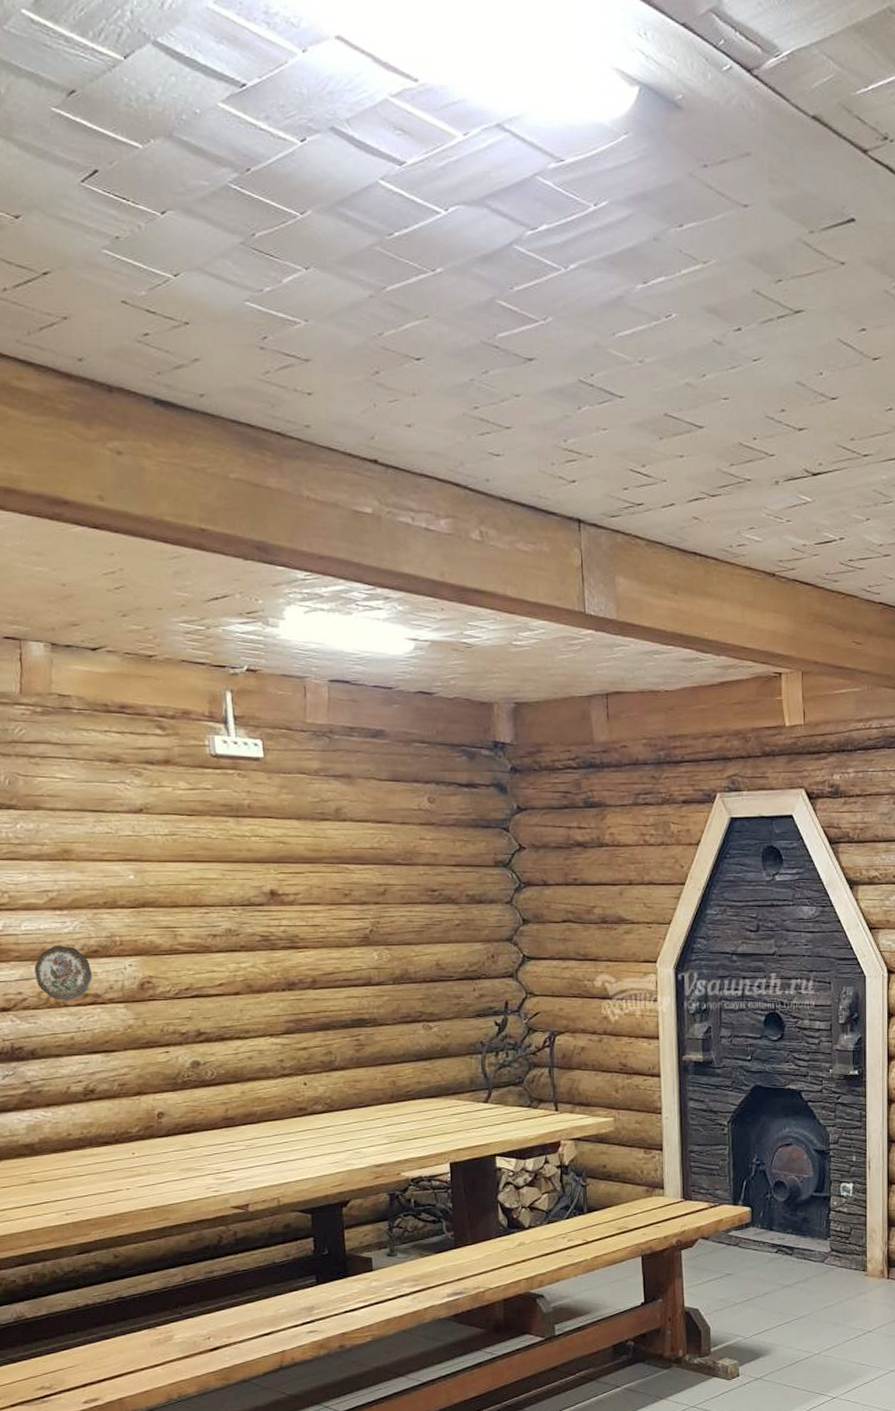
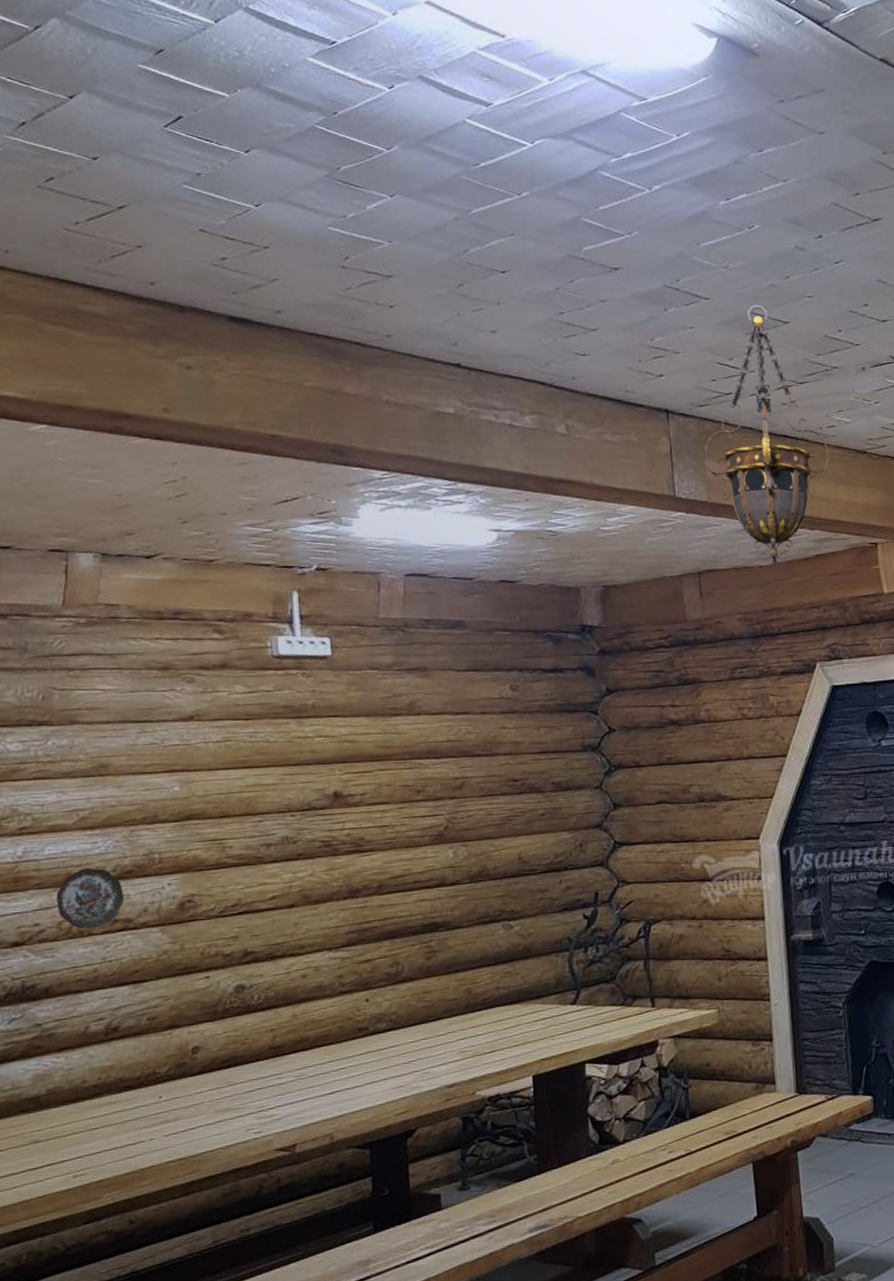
hanging lantern: none [614,406,738,692] -> present [704,305,830,566]

